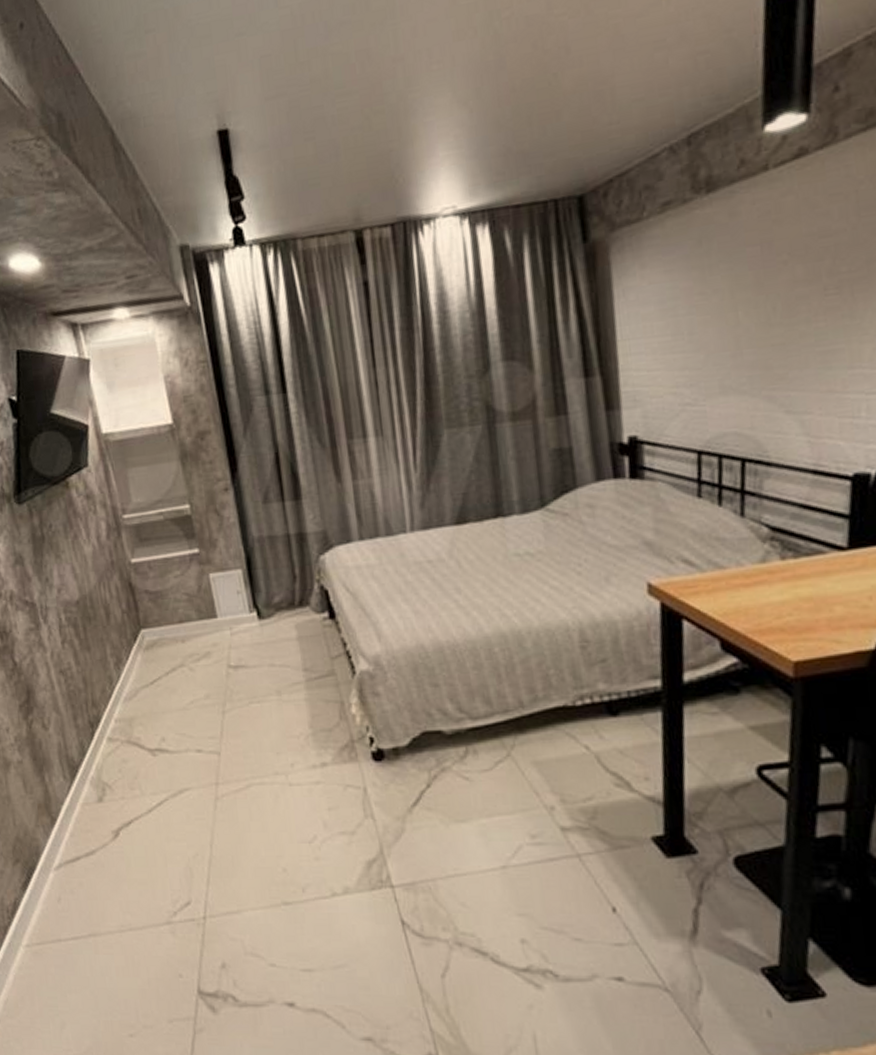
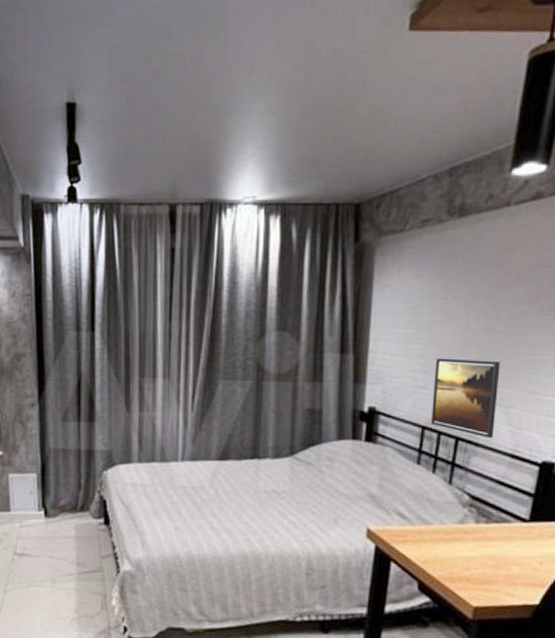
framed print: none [702,360,788,455] -> present [430,358,500,439]

